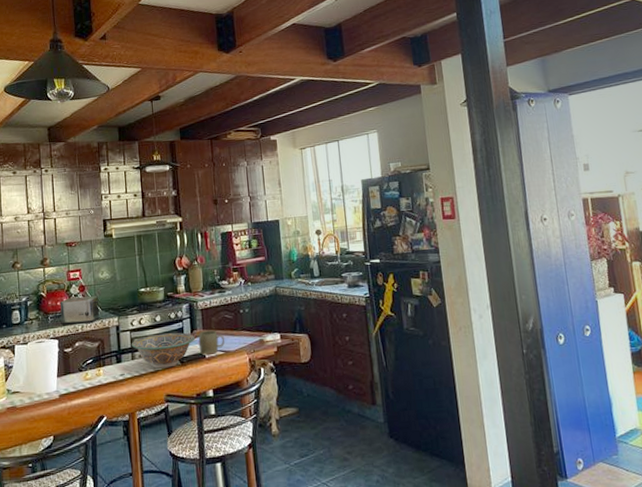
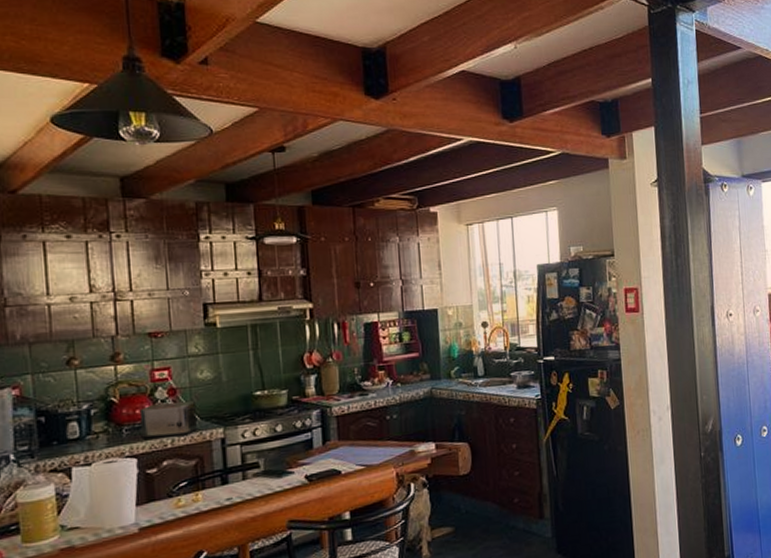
bowl: present [131,332,196,369] -> none [241,444,329,490]
mug: present [198,330,225,355] -> none [332,440,367,471]

